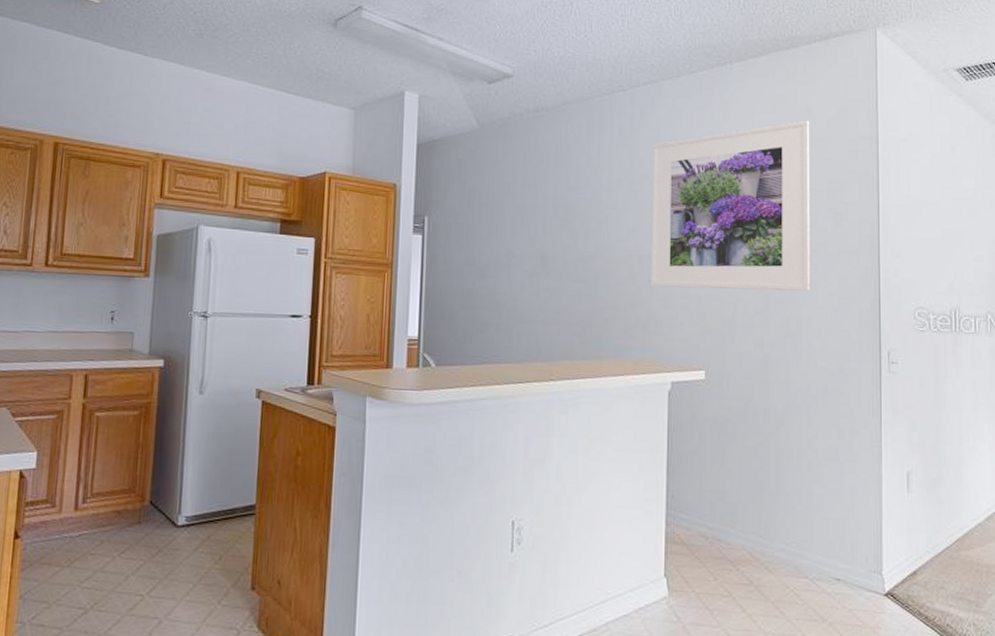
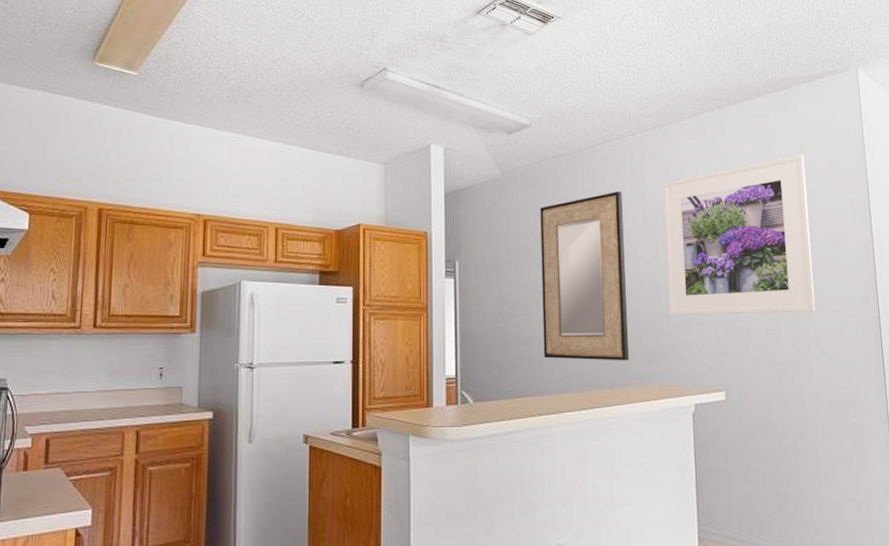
home mirror: none [513,150,607,332] -> present [540,190,630,361]

